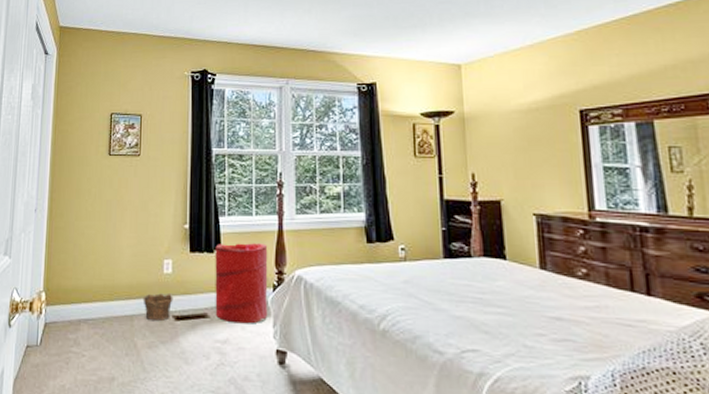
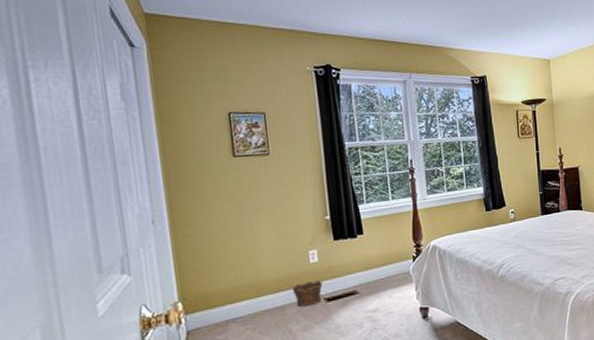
laundry hamper: present [215,243,268,324] -> none [358,223,411,294]

